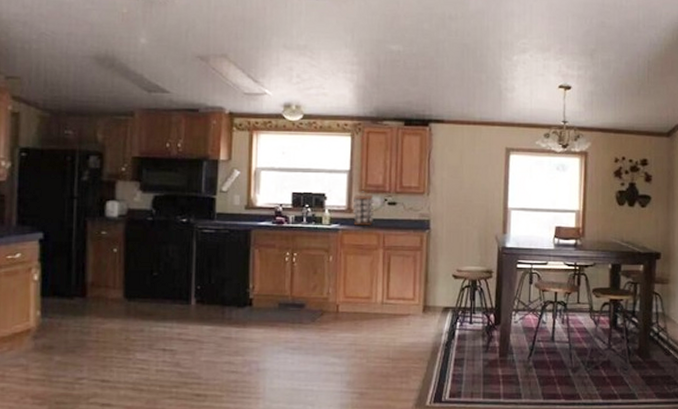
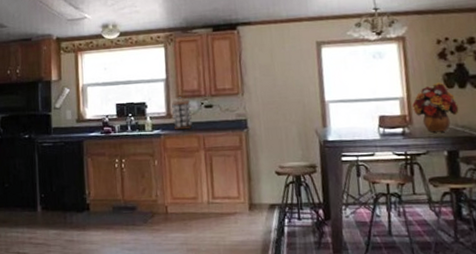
flower arrangement: none [586,199,626,246] -> present [411,82,459,133]

